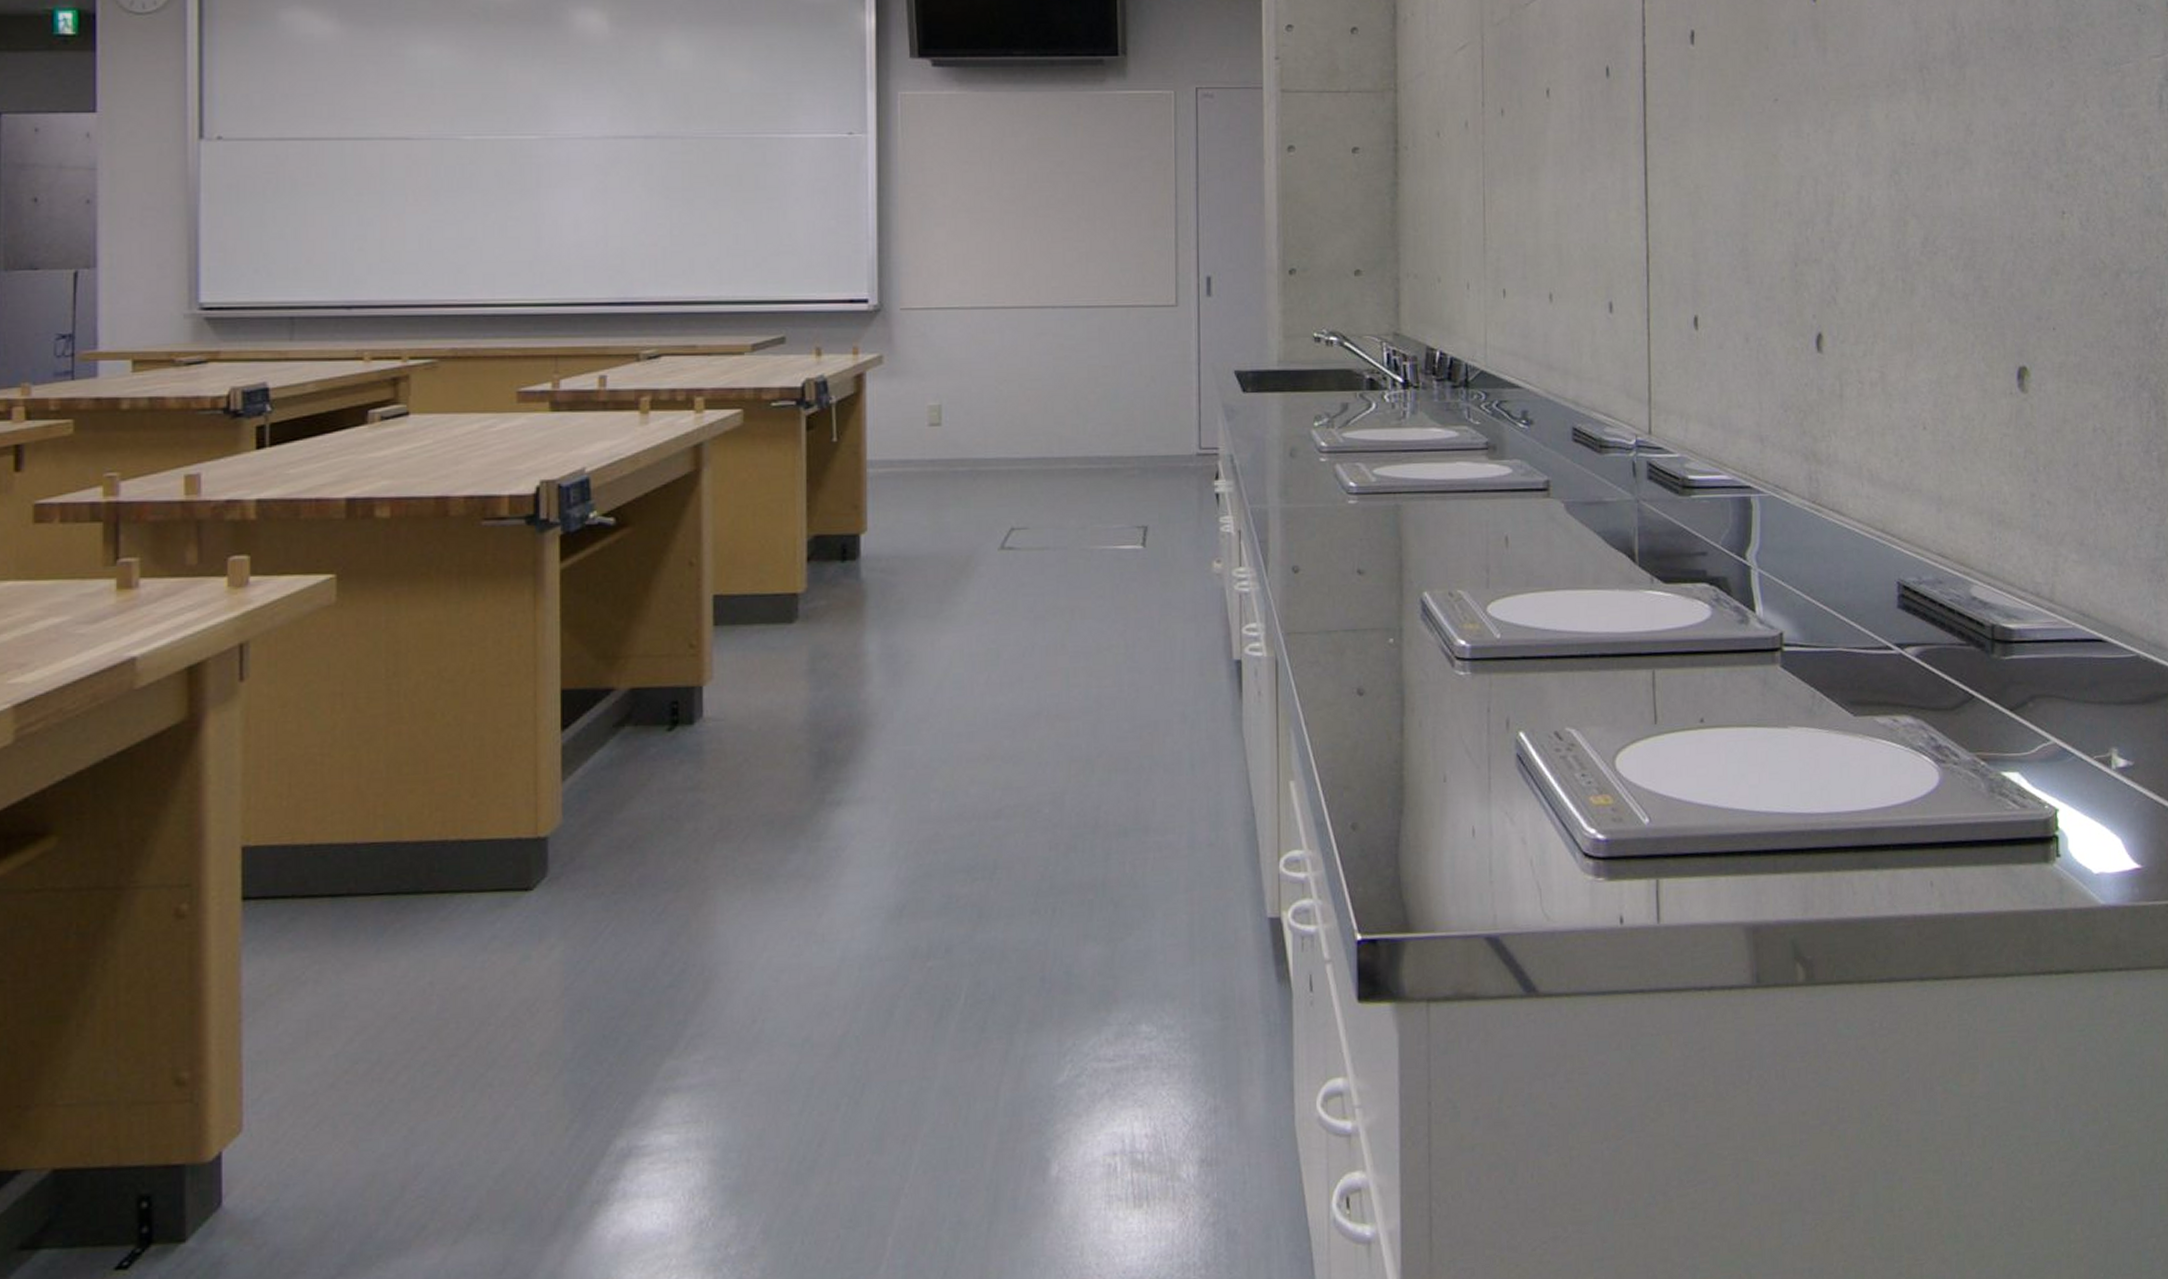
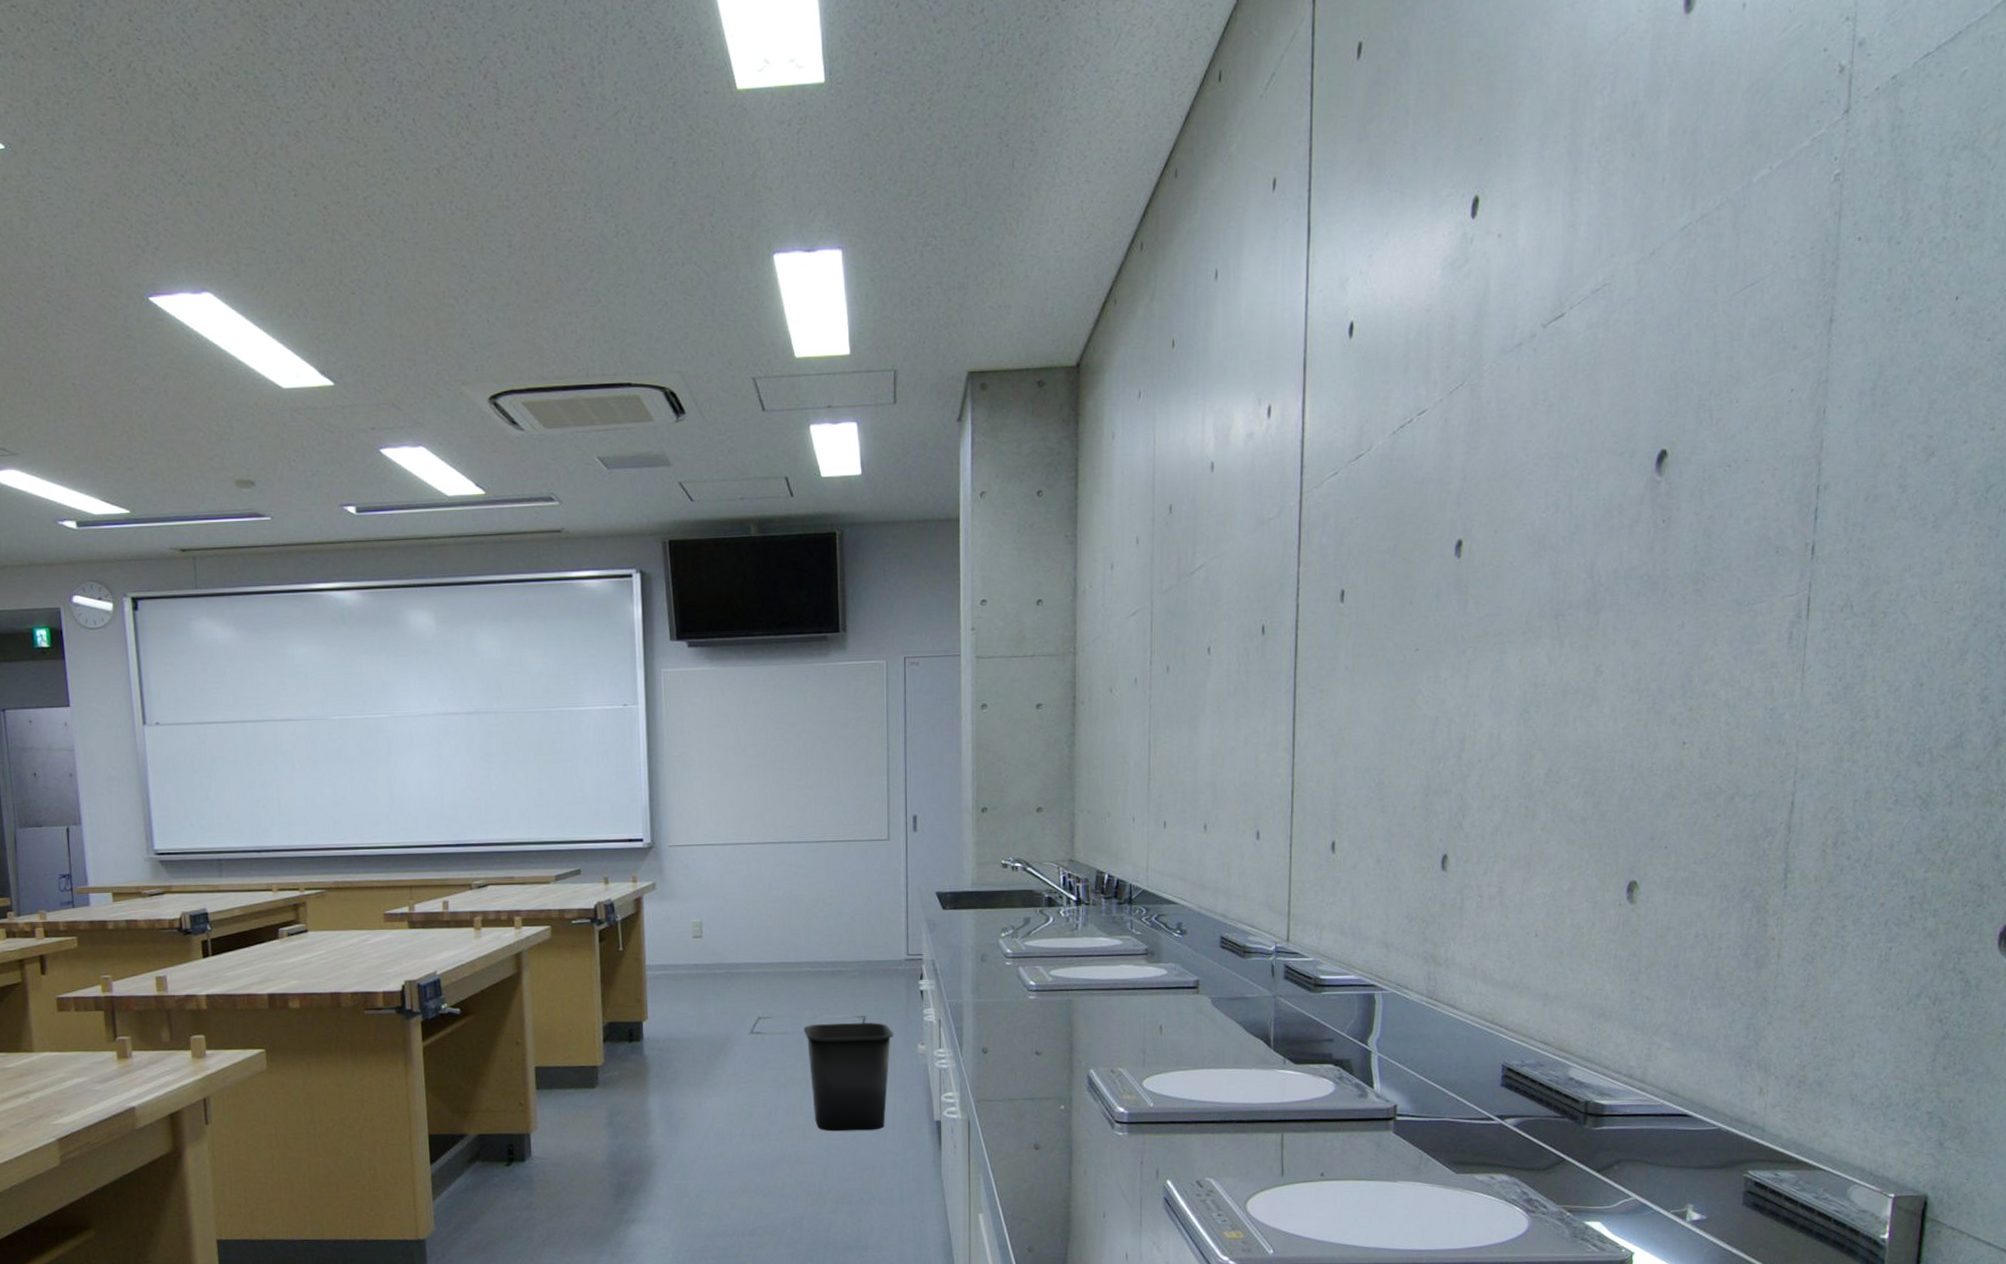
waste bin: none [1069,534,1182,676] -> present [803,1022,893,1131]

